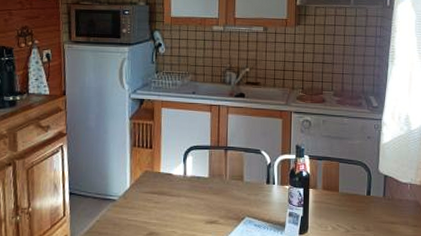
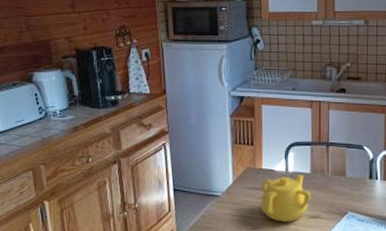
teapot: none [158,179,208,227] -> present [261,174,311,222]

